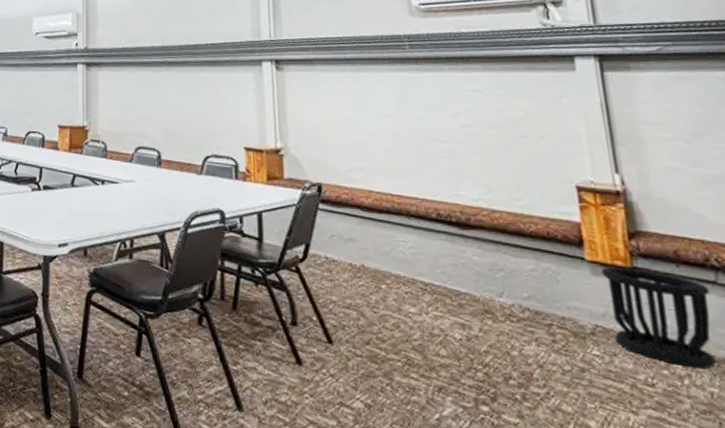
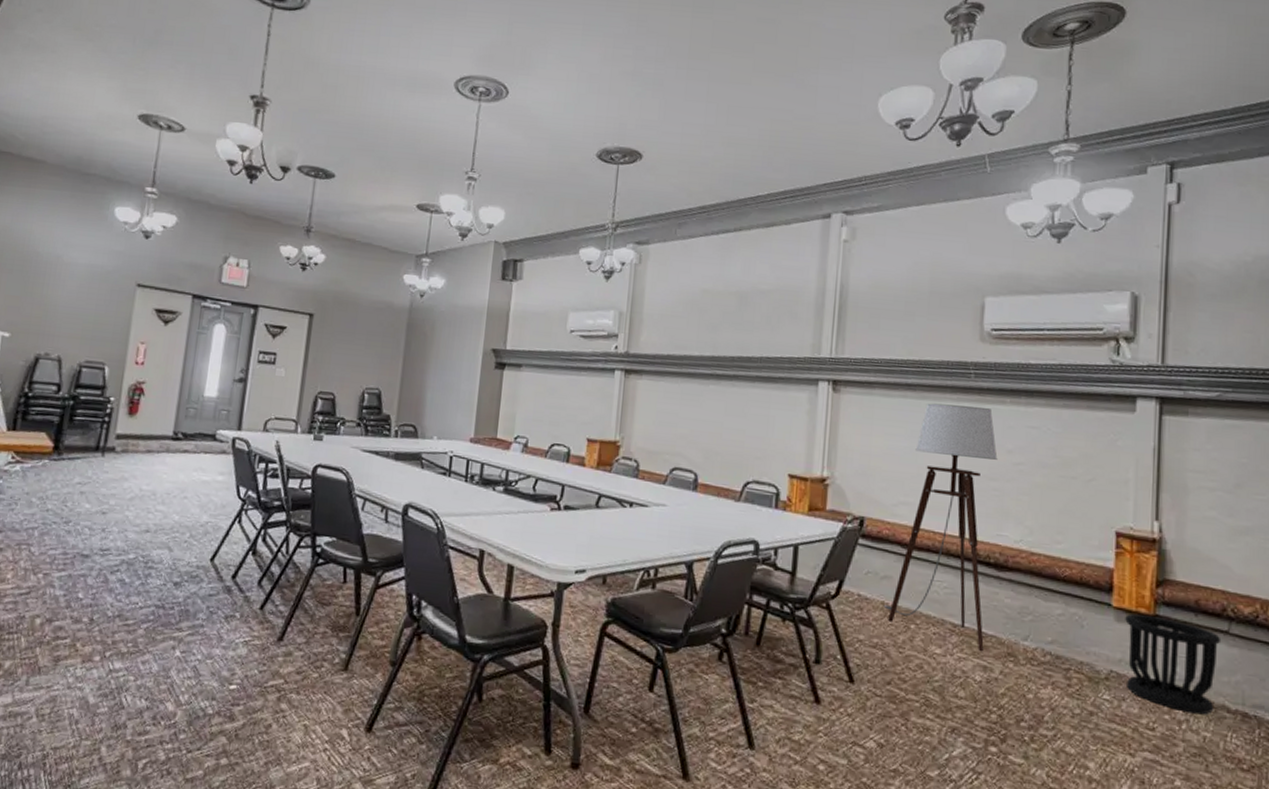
floor lamp: none [351,74,459,310] -> present [883,403,998,652]

